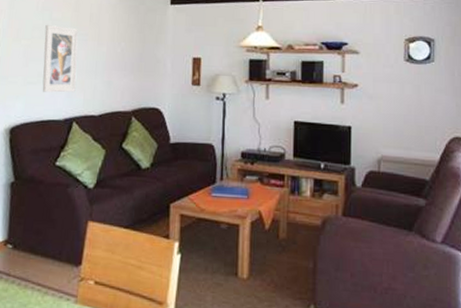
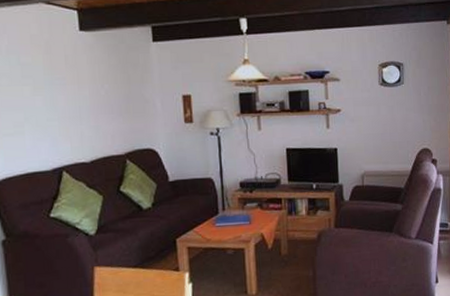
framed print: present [42,24,78,93] -> none [14,69,60,143]

